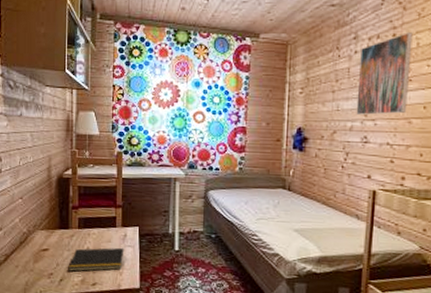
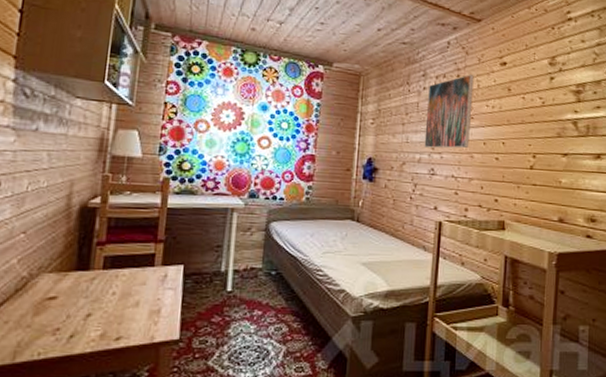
notepad: present [68,247,124,272] -> none [82,290,163,324]

